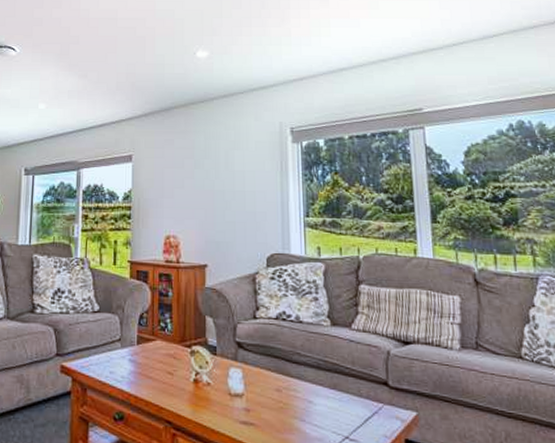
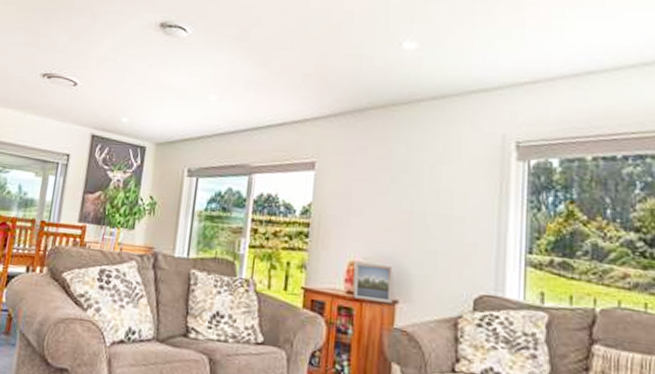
picture frame: none [170,235,204,268] -> present [352,260,394,305]

